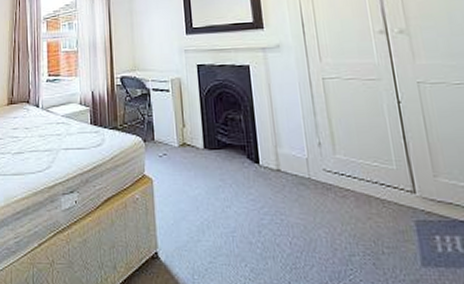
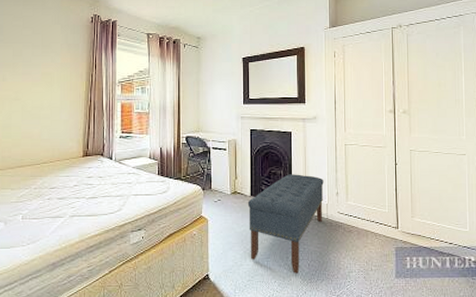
bench: none [200,119,304,257] -> present [247,174,324,275]

